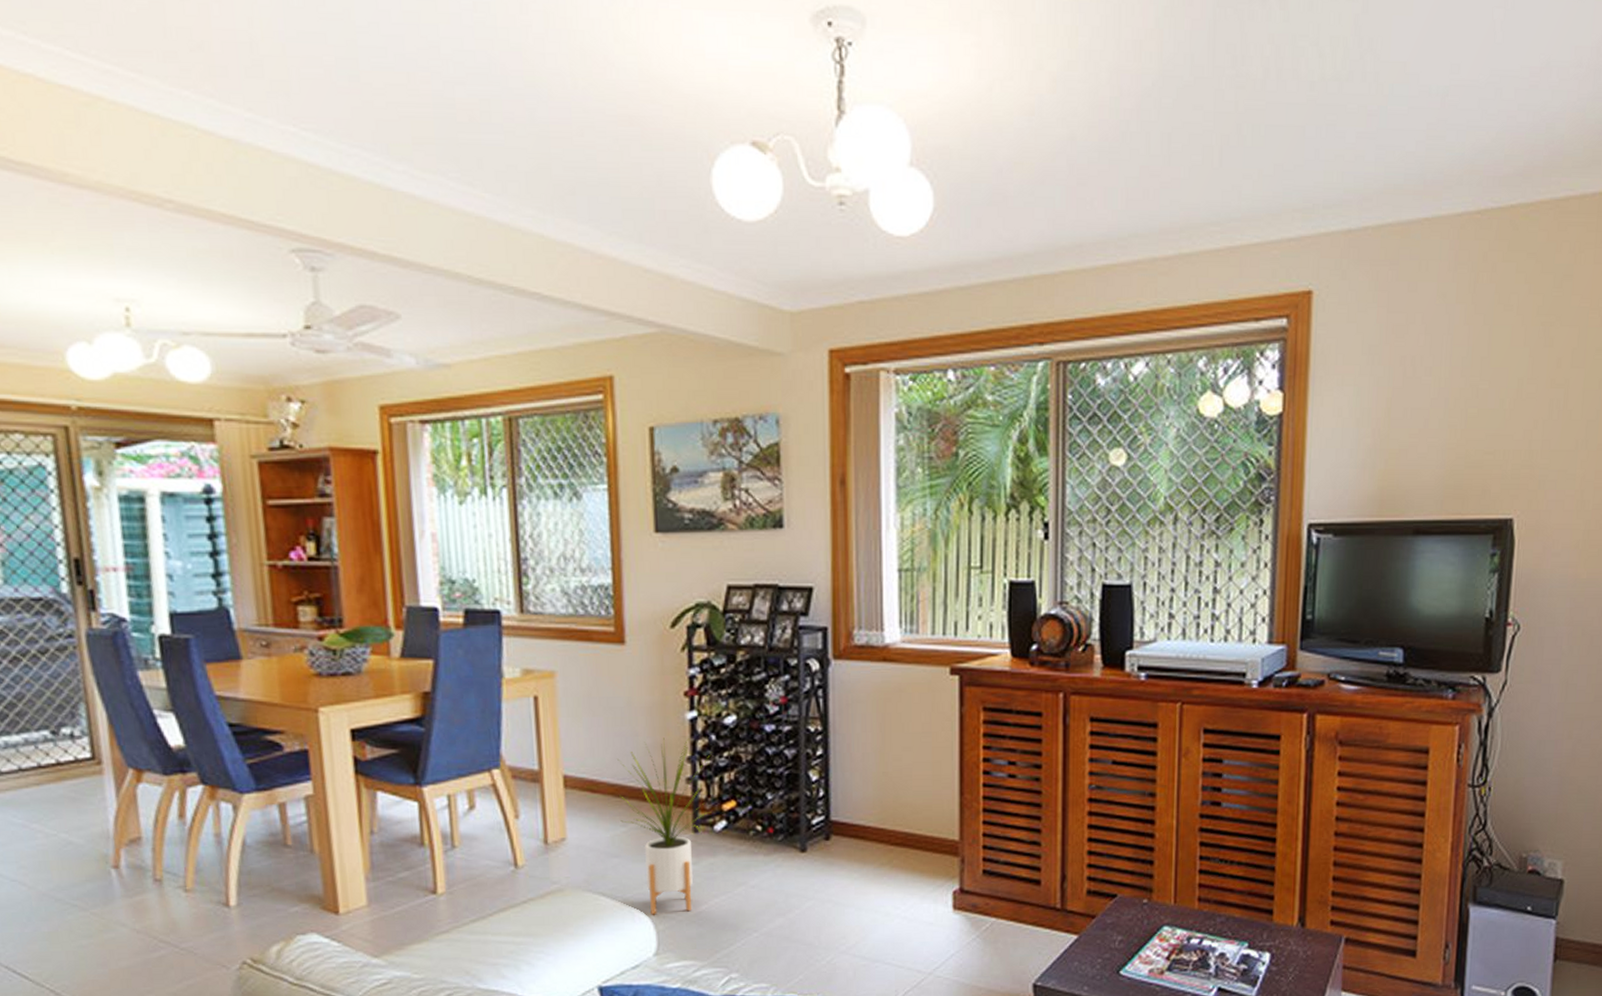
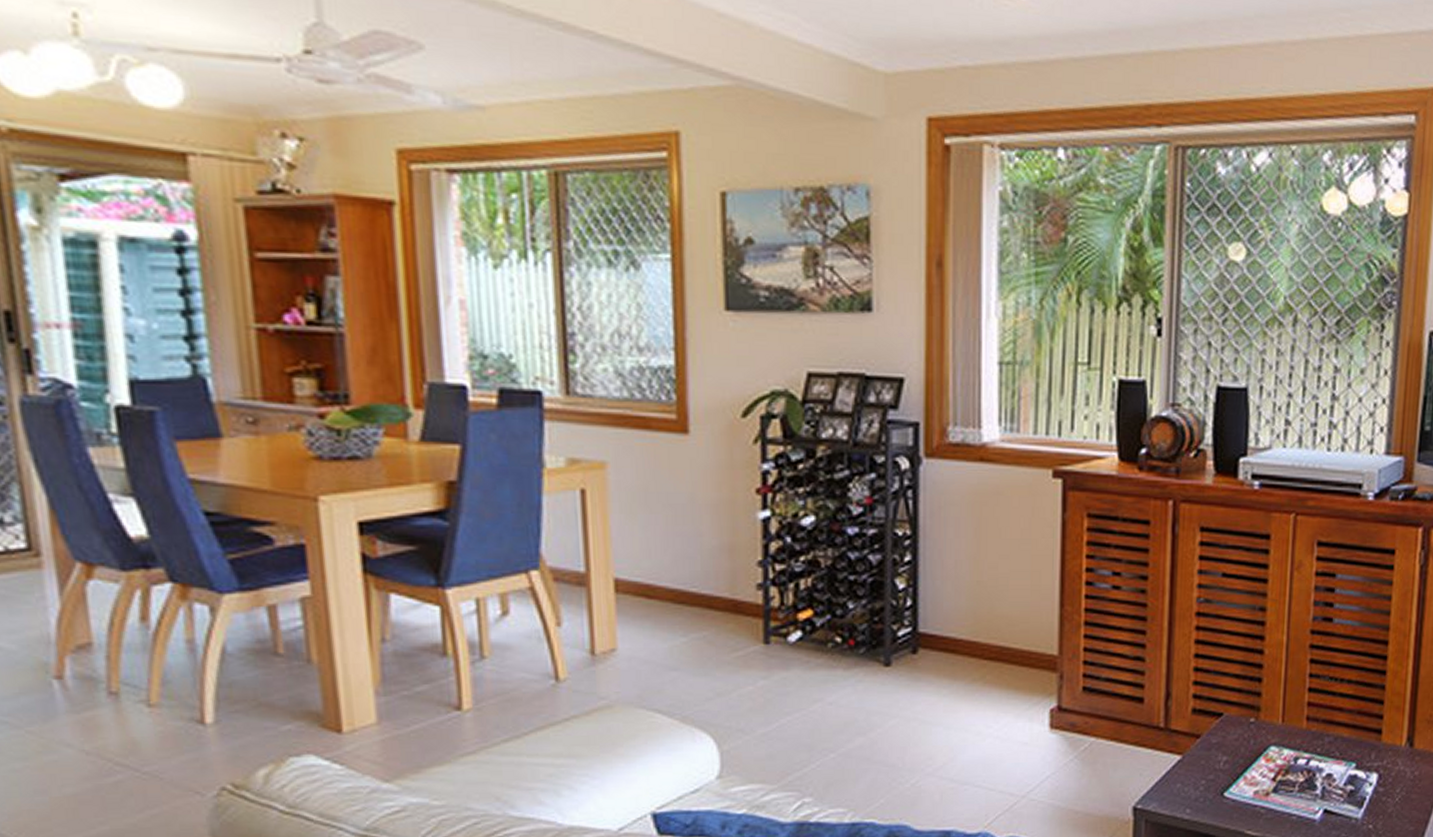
house plant: present [617,737,712,915] -> none [678,539,785,734]

